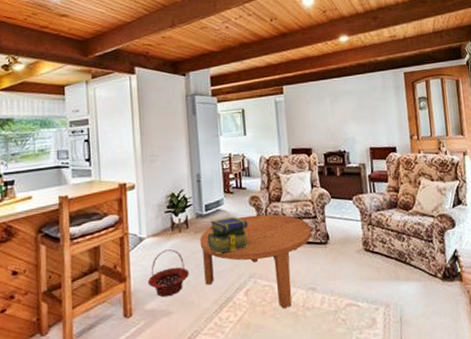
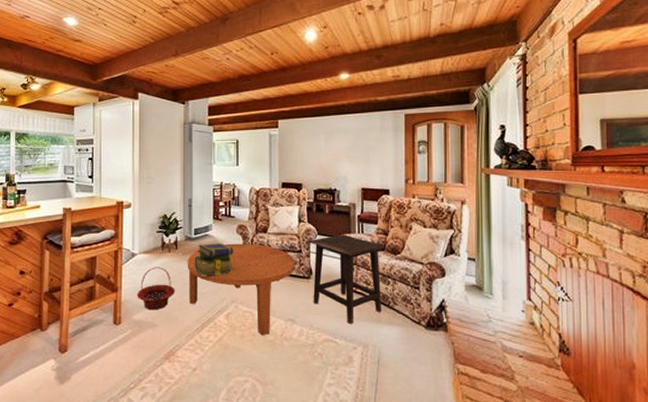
side table: none [323,195,400,285] -> present [309,234,385,324]

